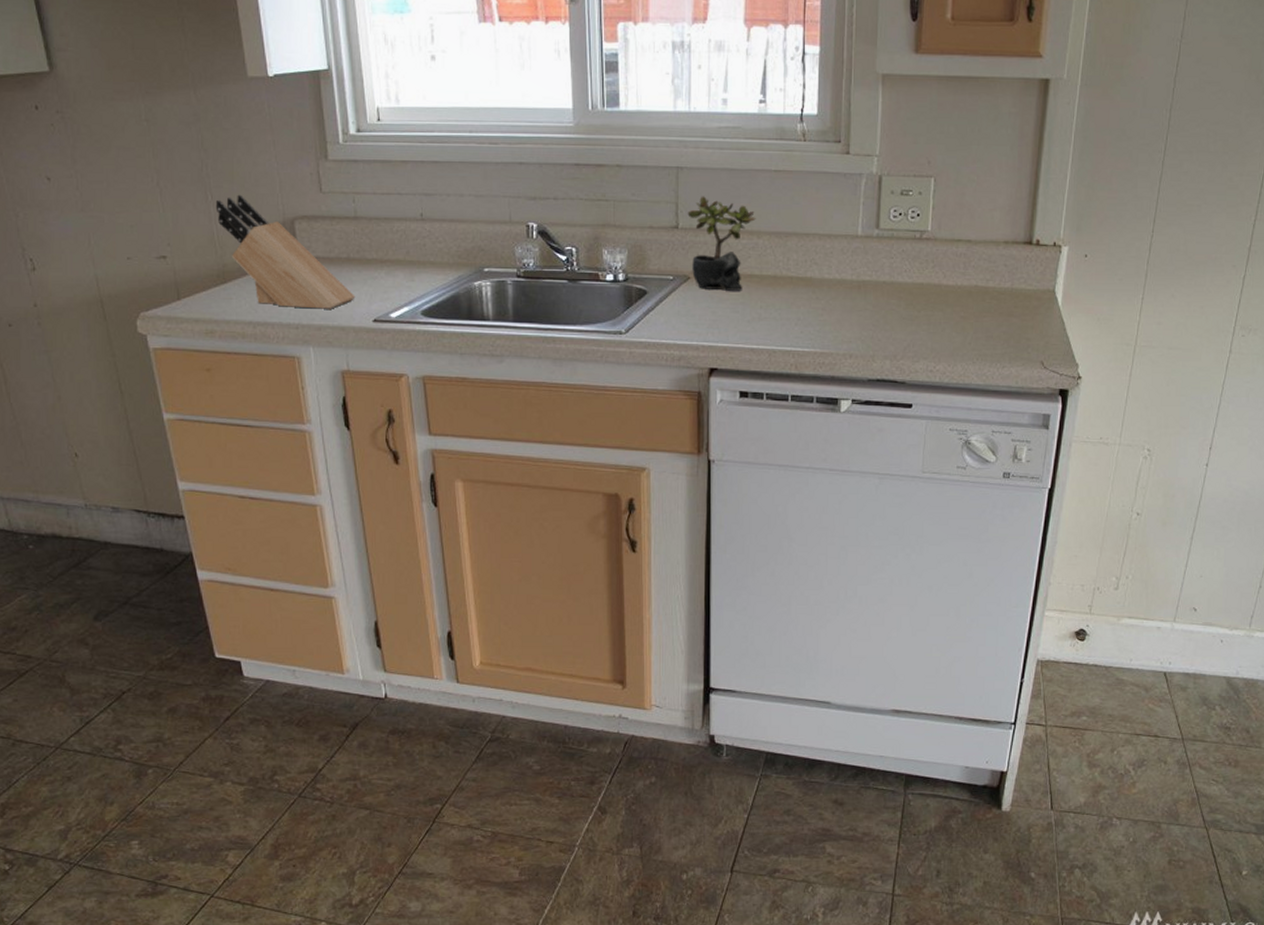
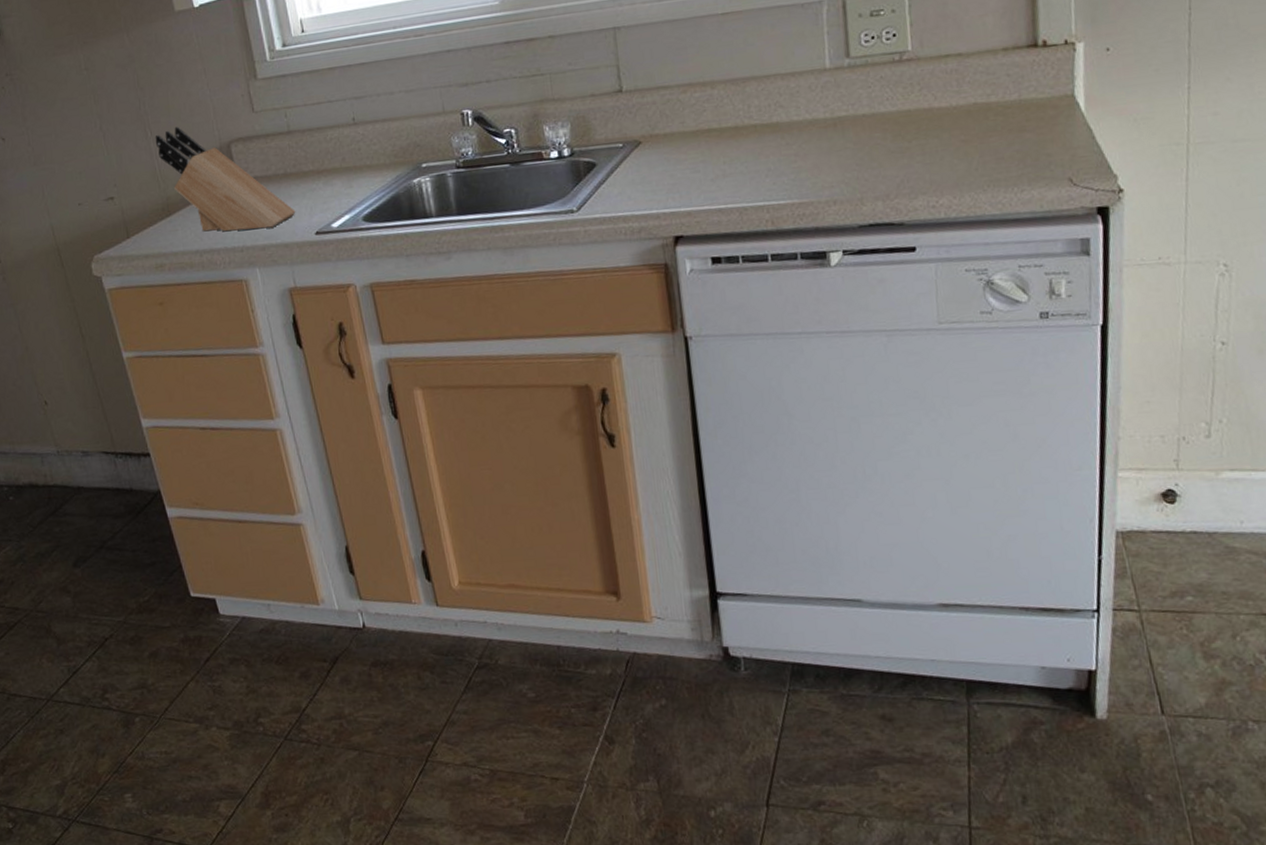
succulent plant: present [688,196,756,291] -> none [630,53,707,152]

